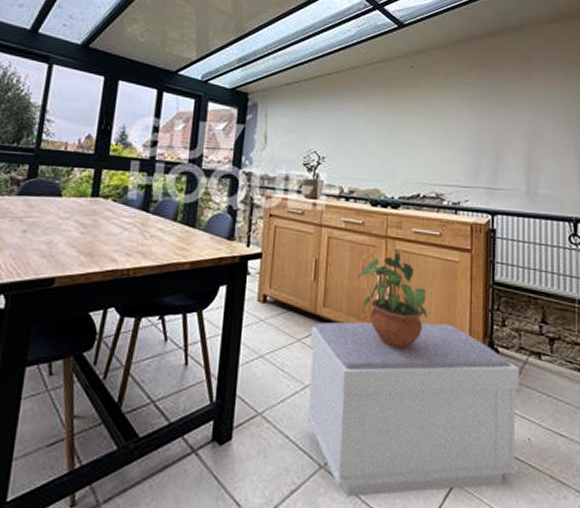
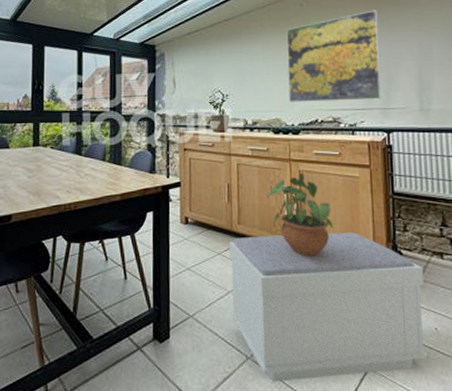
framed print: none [391,80,490,178] -> present [286,10,381,102]

